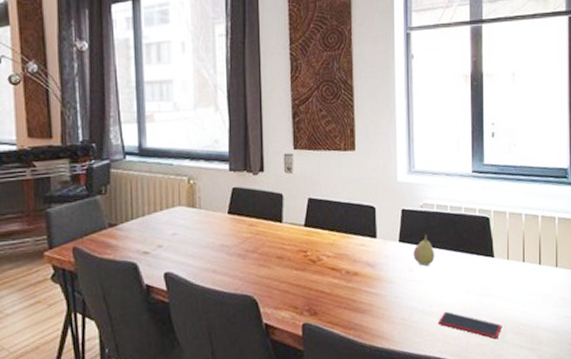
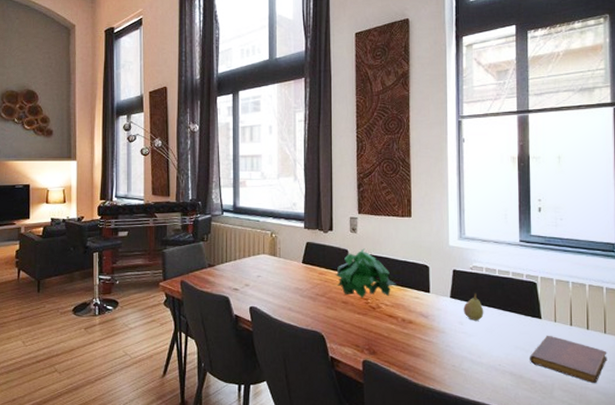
plant: none [268,191,340,251] -> present [335,248,397,298]
smartphone: present [437,311,502,338] -> none [486,363,550,393]
notebook: none [481,274,558,322] -> present [529,335,607,383]

